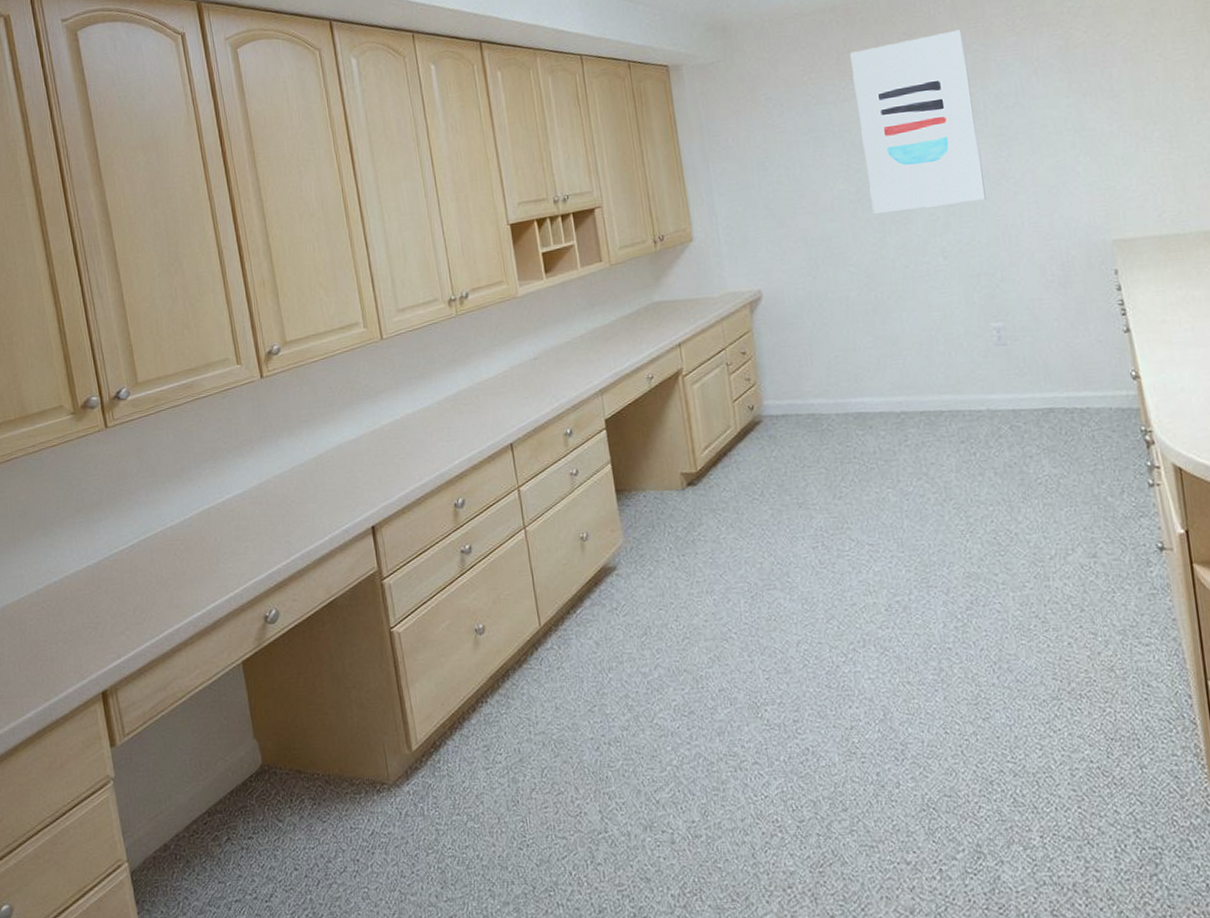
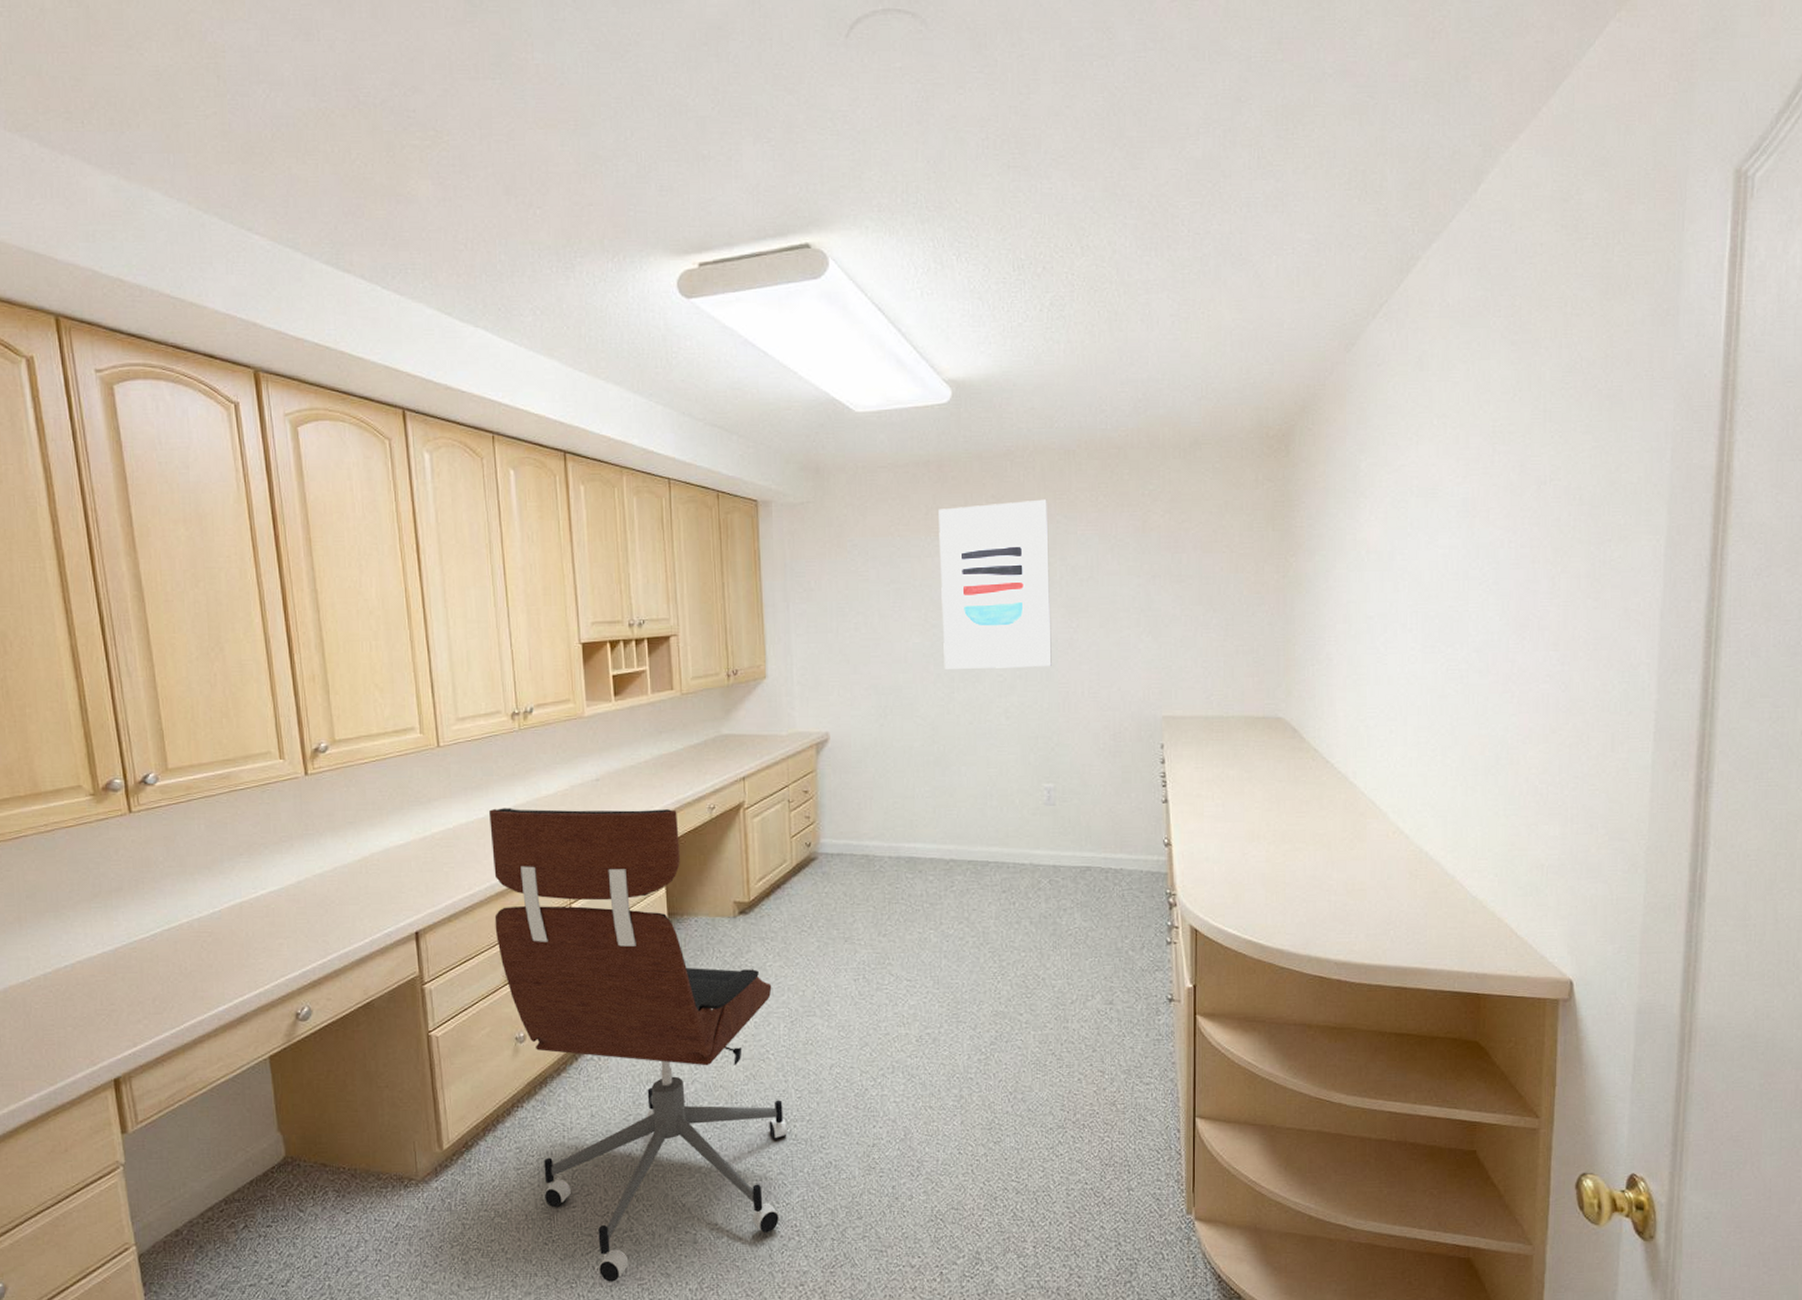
office chair: none [434,382,760,889] -> present [489,808,787,1282]

